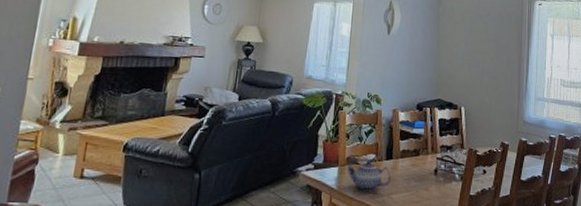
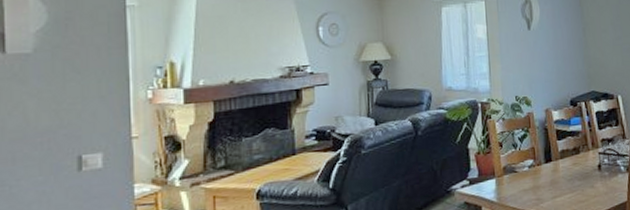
teapot: present [347,160,391,192] -> none [505,166,553,199]

